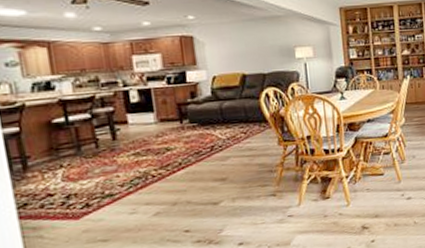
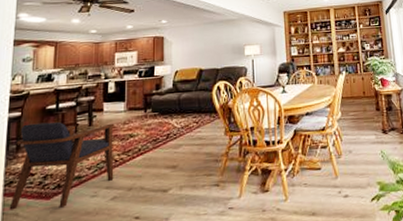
armchair: none [21,136,154,233] -> present [9,122,115,211]

